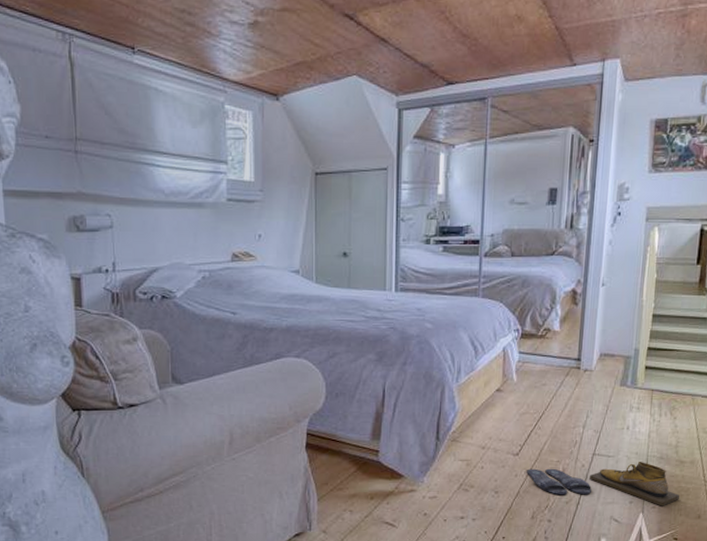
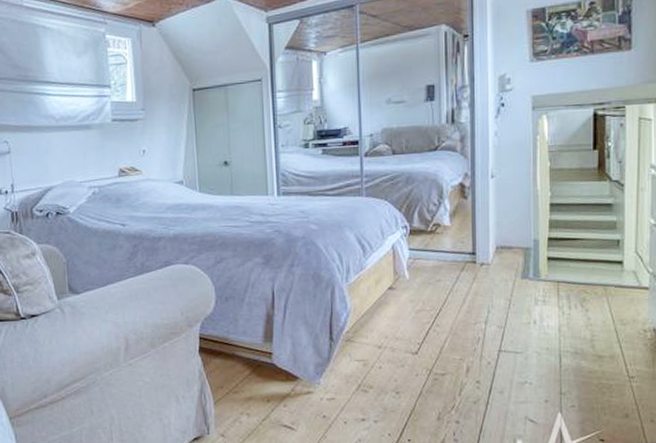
slippers: present [527,468,592,496] -> none [428,366,501,395]
shoe: present [590,461,679,506] -> none [498,356,601,405]

